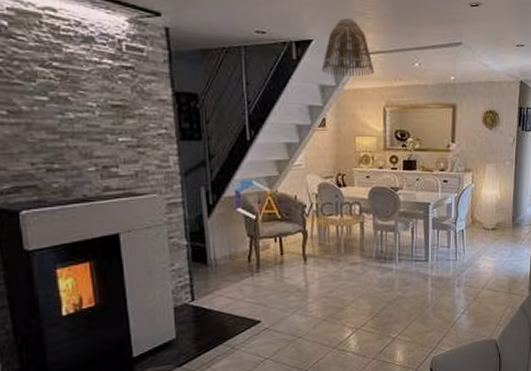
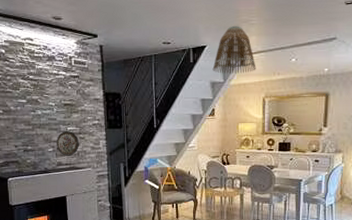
decorative plate: none [100,142,138,178] -> present [56,130,80,156]

